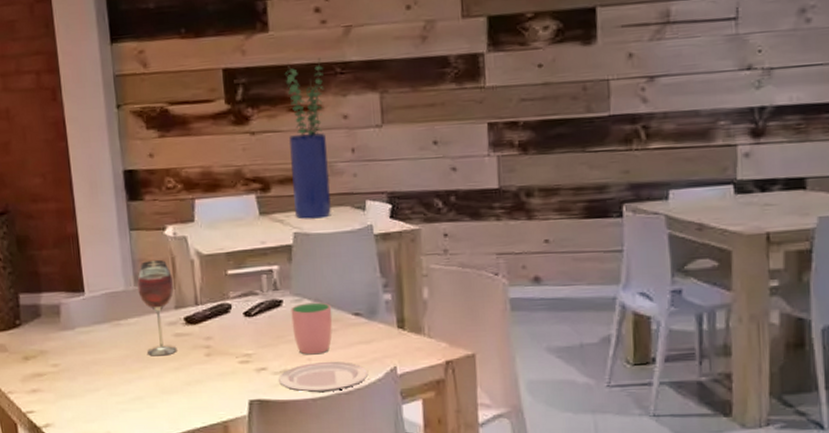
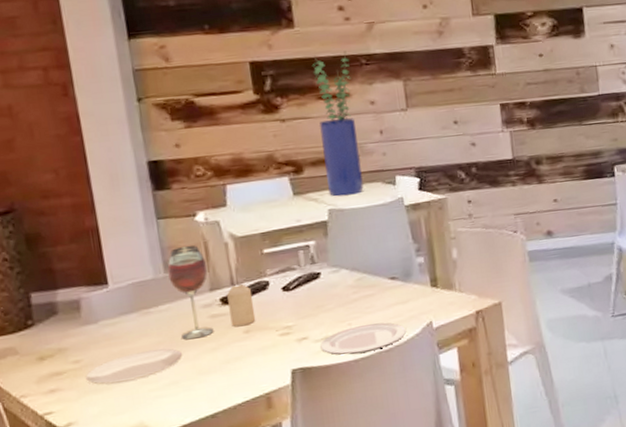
plate: none [62,362,148,392] -> present [85,348,183,385]
candle: none [191,304,217,349] -> present [227,283,256,327]
cup: present [291,302,333,355] -> none [329,270,371,321]

